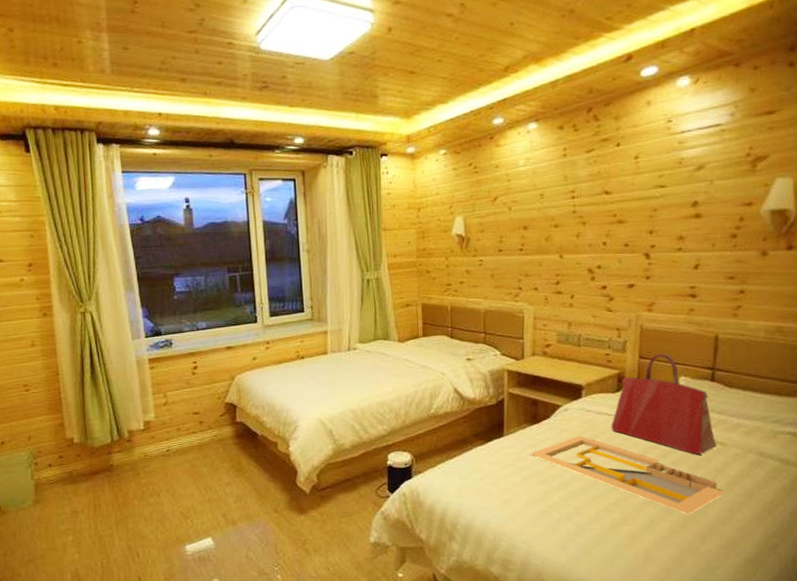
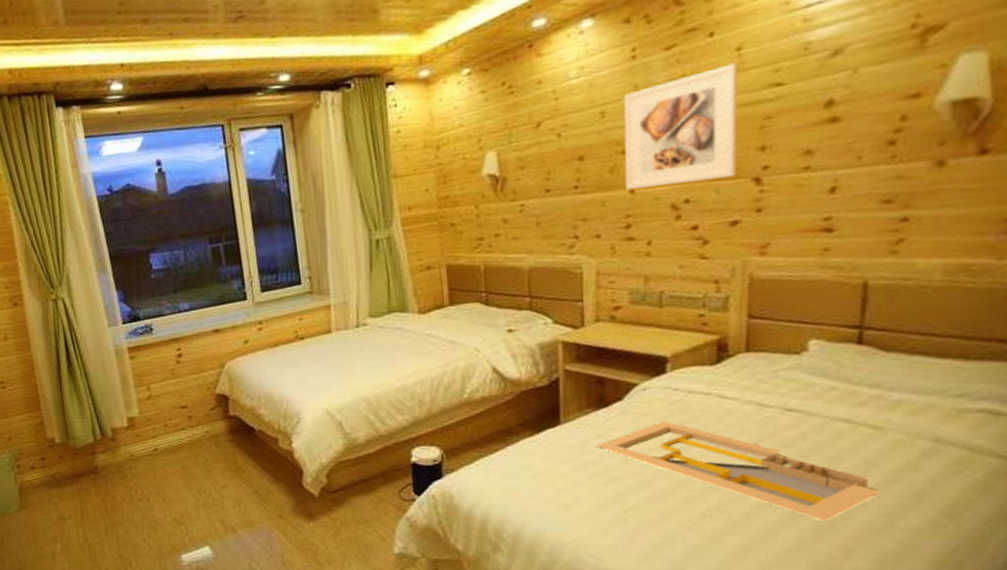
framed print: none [556,167,636,255] -> present [623,63,739,190]
handbag: present [611,354,717,455] -> none [708,310,868,443]

